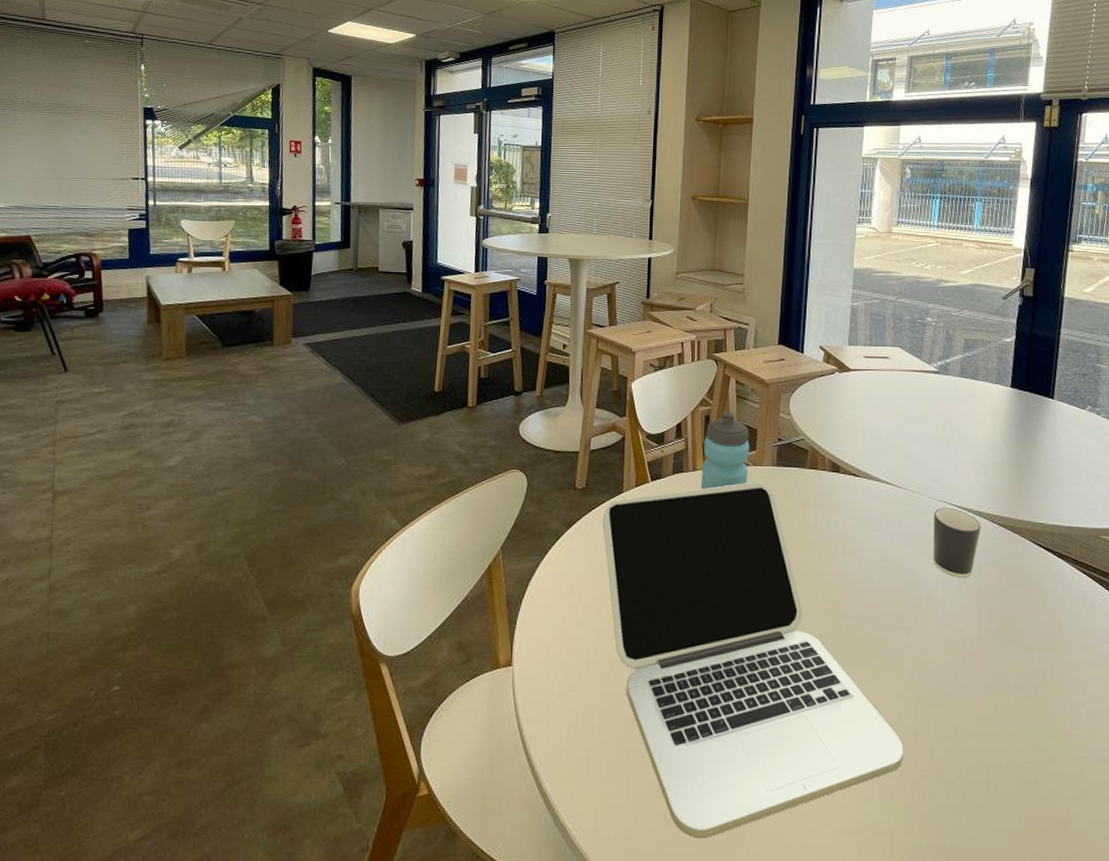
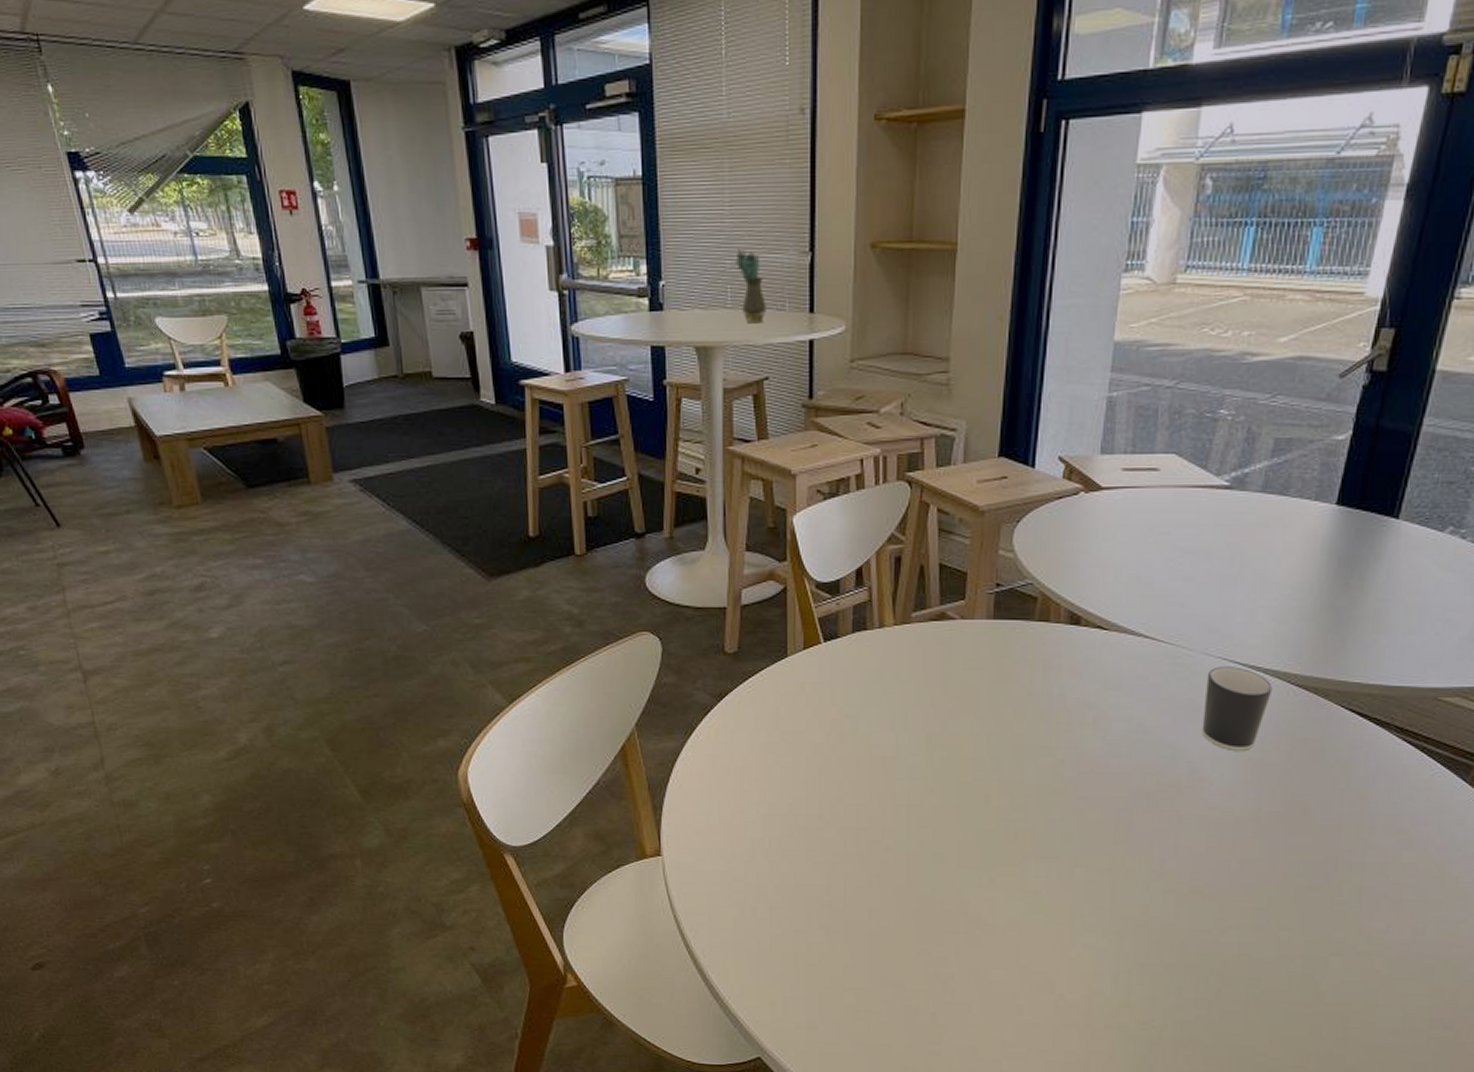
vase: none [600,195,620,245] -> present [735,248,766,324]
laptop: present [602,481,904,839] -> none [762,639,1147,1030]
water bottle: present [700,411,750,490] -> none [890,550,957,651]

